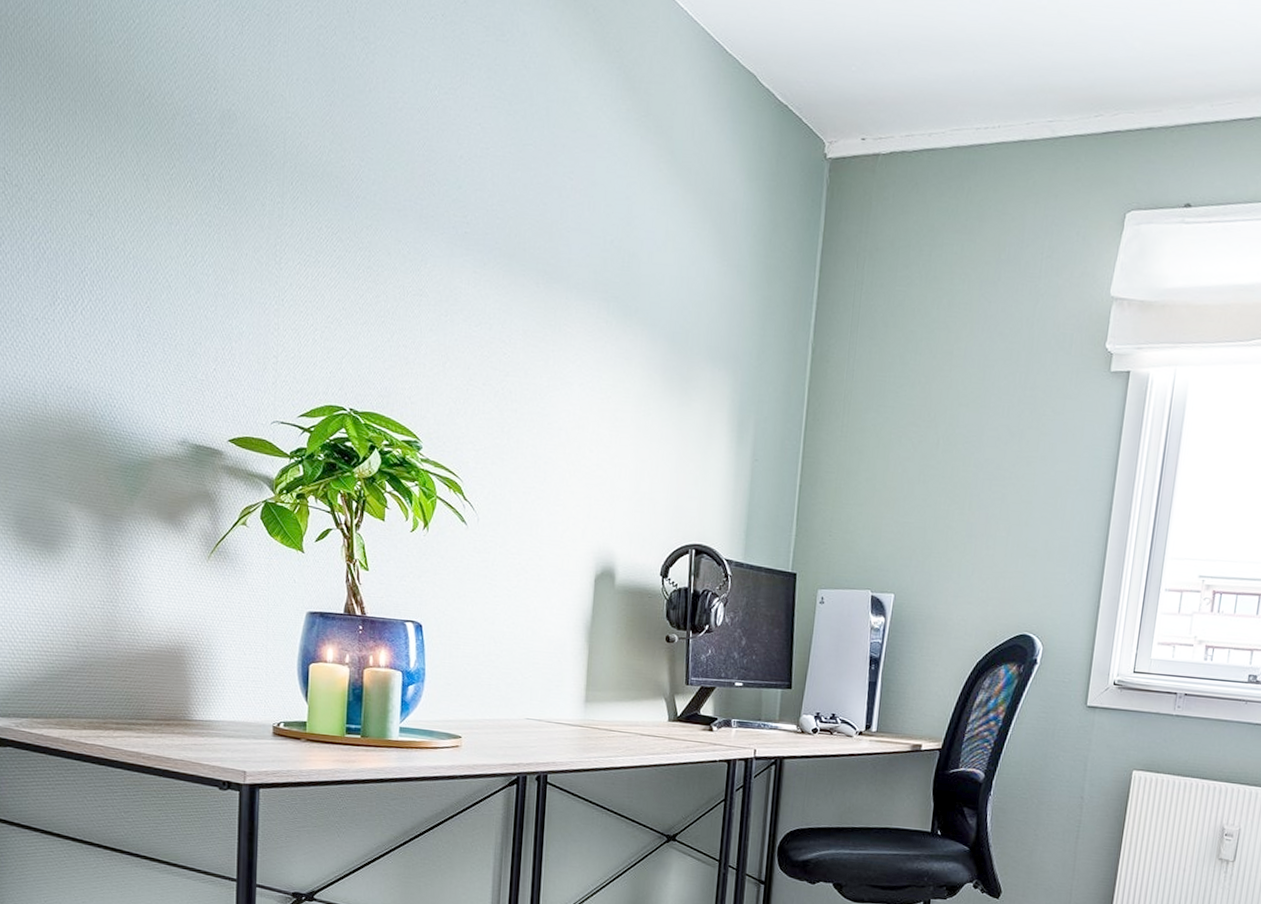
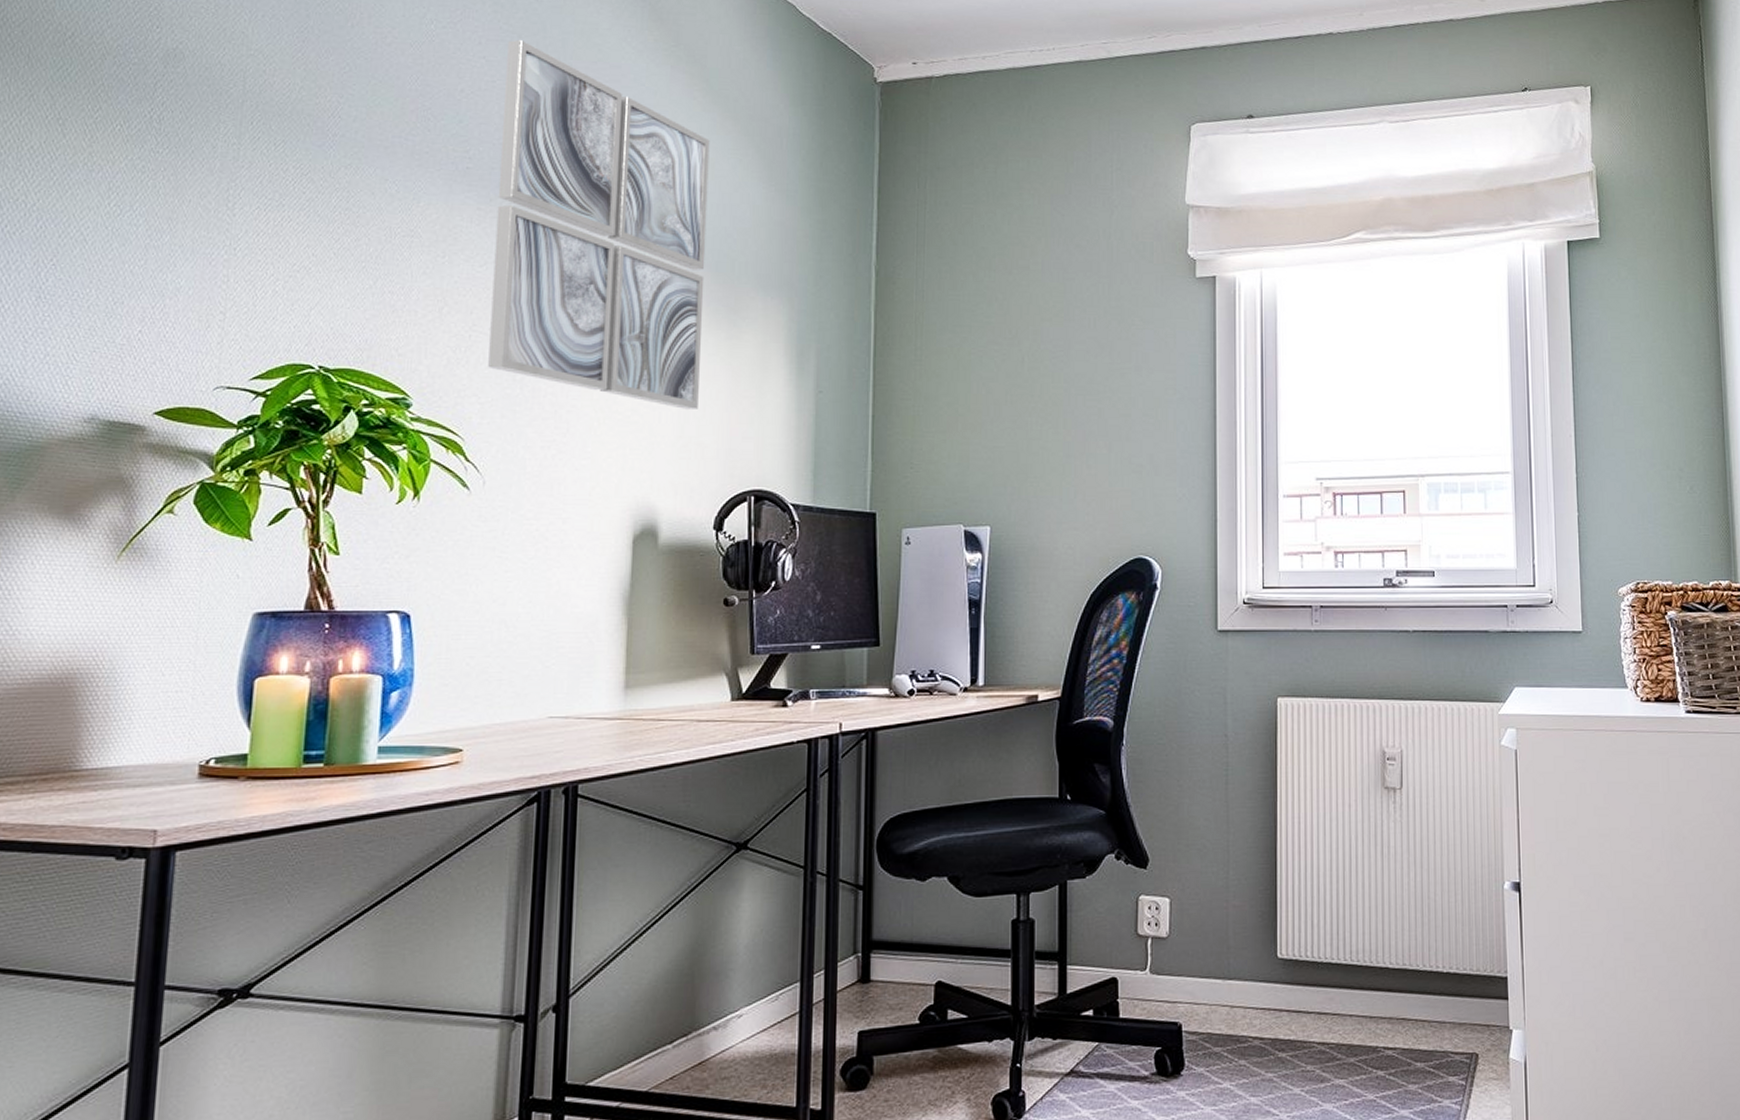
wall art: none [482,106,672,469] -> present [488,39,710,411]

